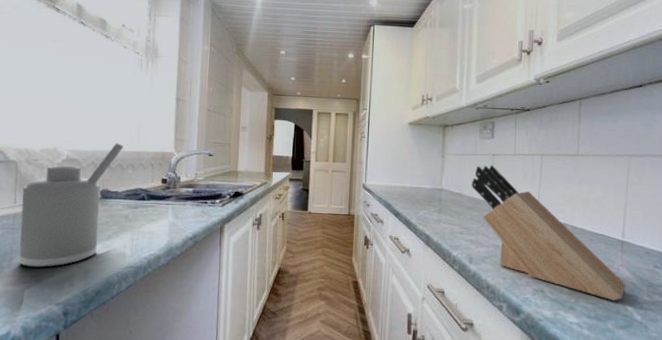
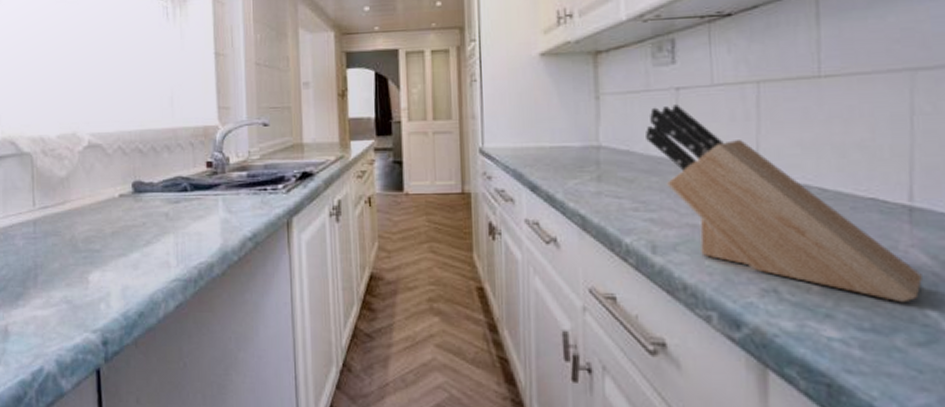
soap dispenser: present [19,142,123,268] -> none [41,118,155,287]

